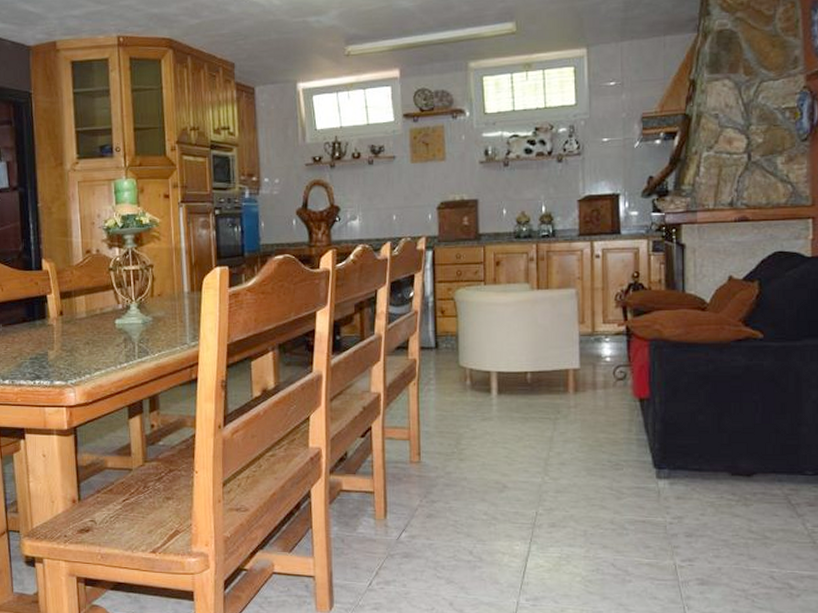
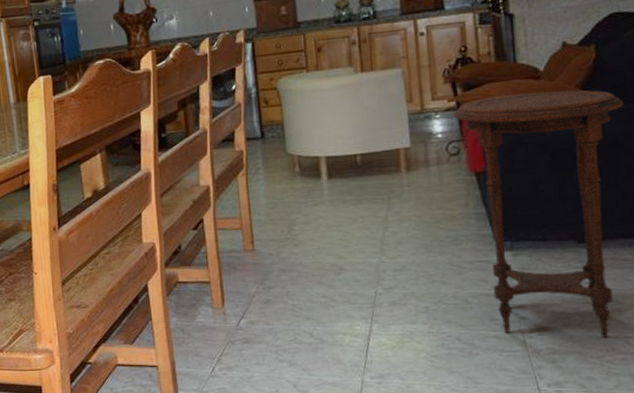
side table: none [623,323,782,571] -> present [453,90,624,338]

